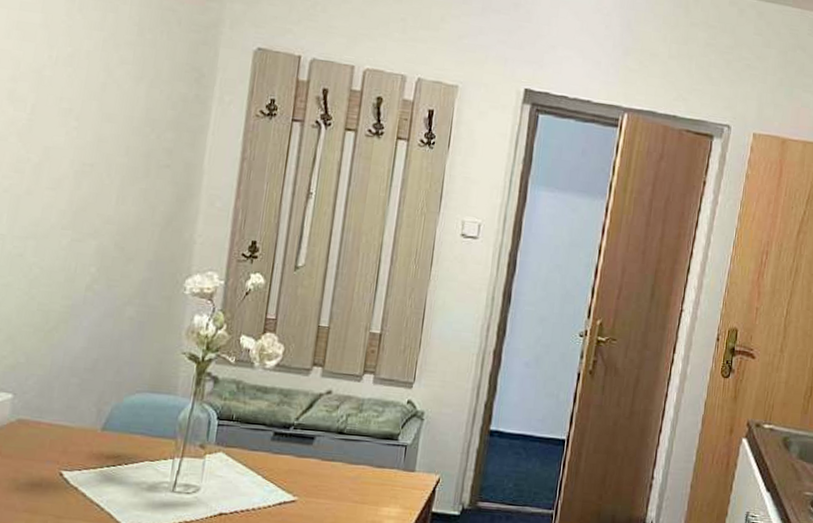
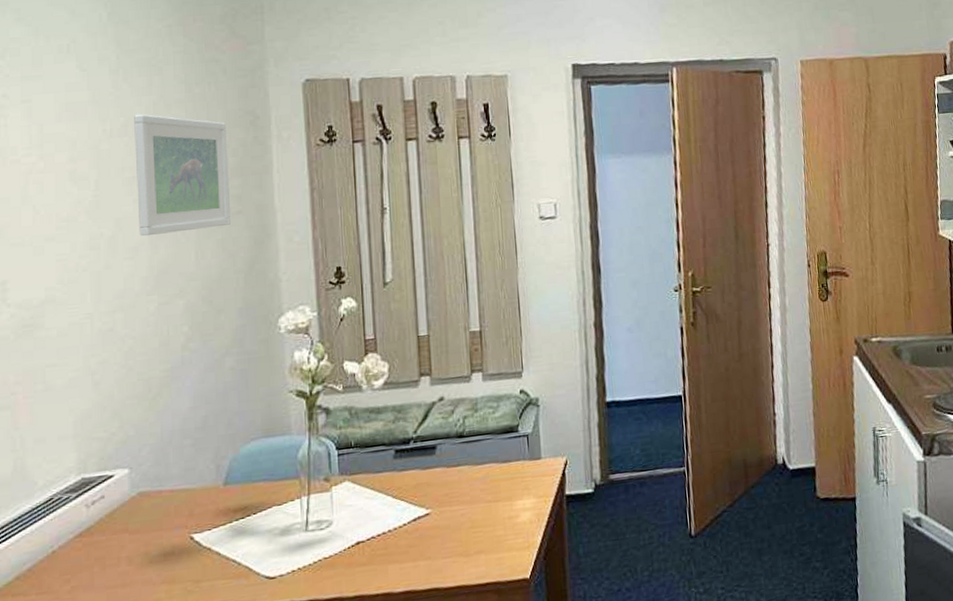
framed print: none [65,47,171,177] -> present [134,114,231,236]

